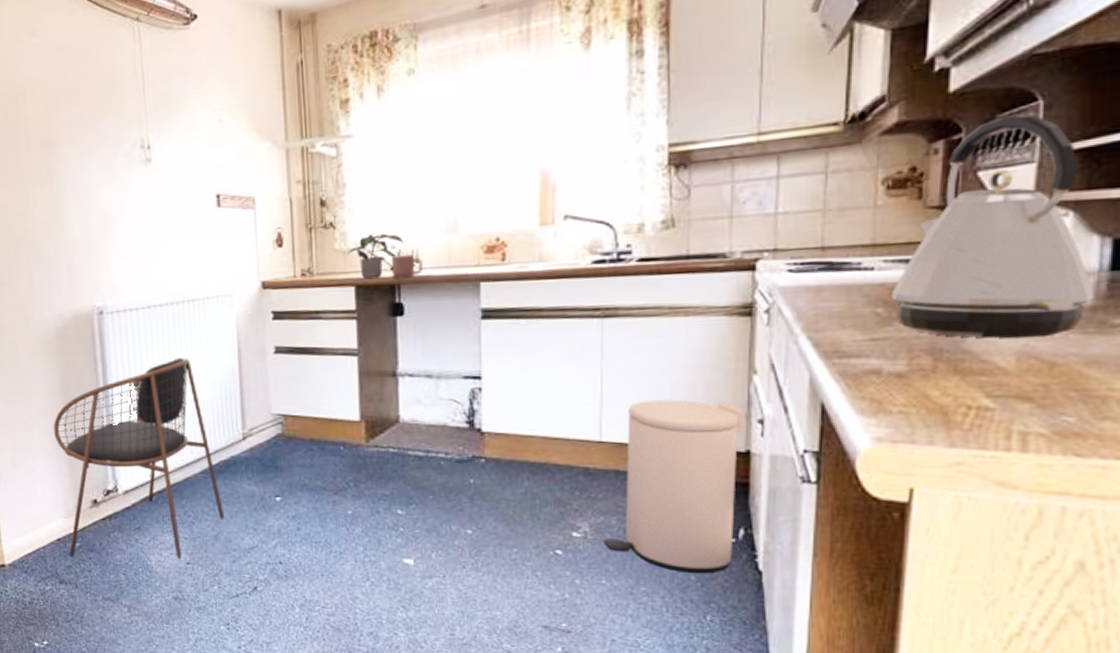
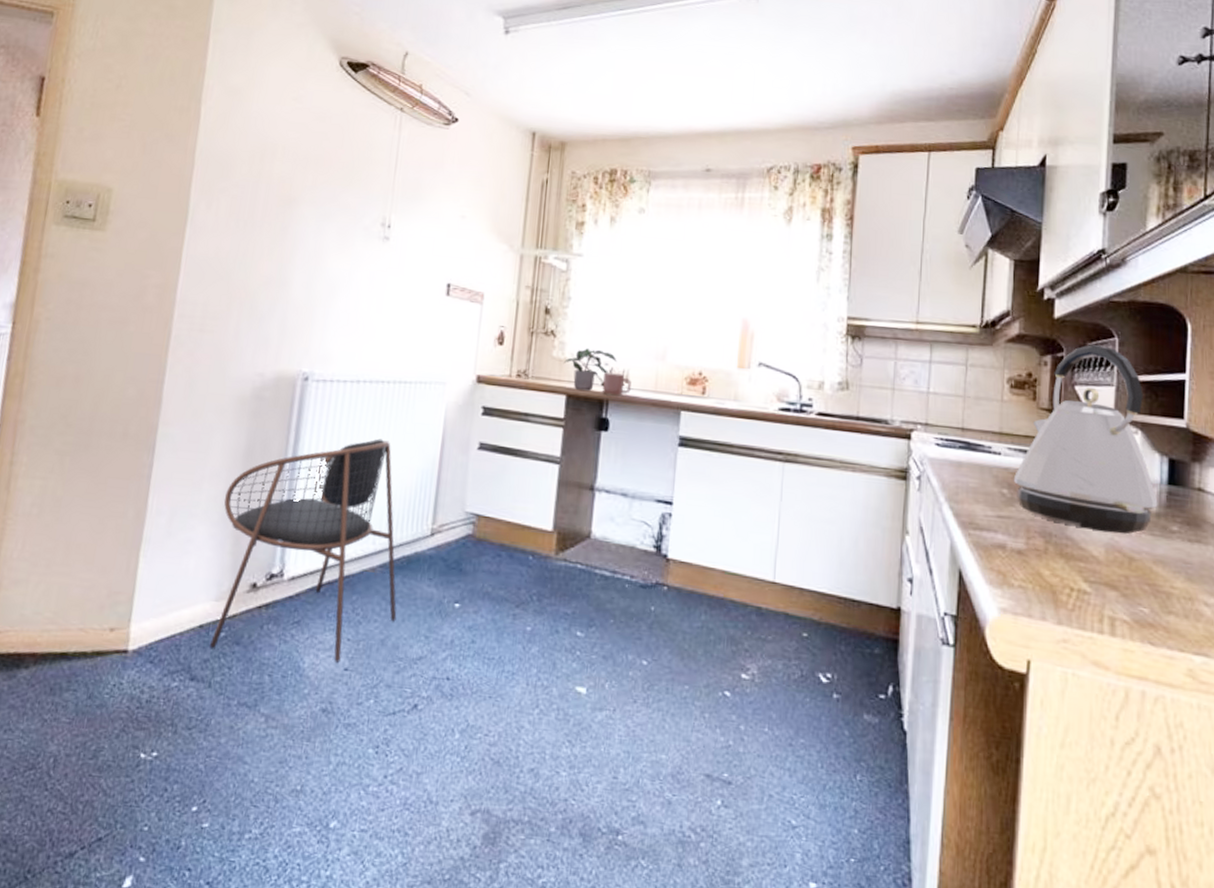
pedal bin: present [603,399,743,573] -> none [768,547,896,729]

